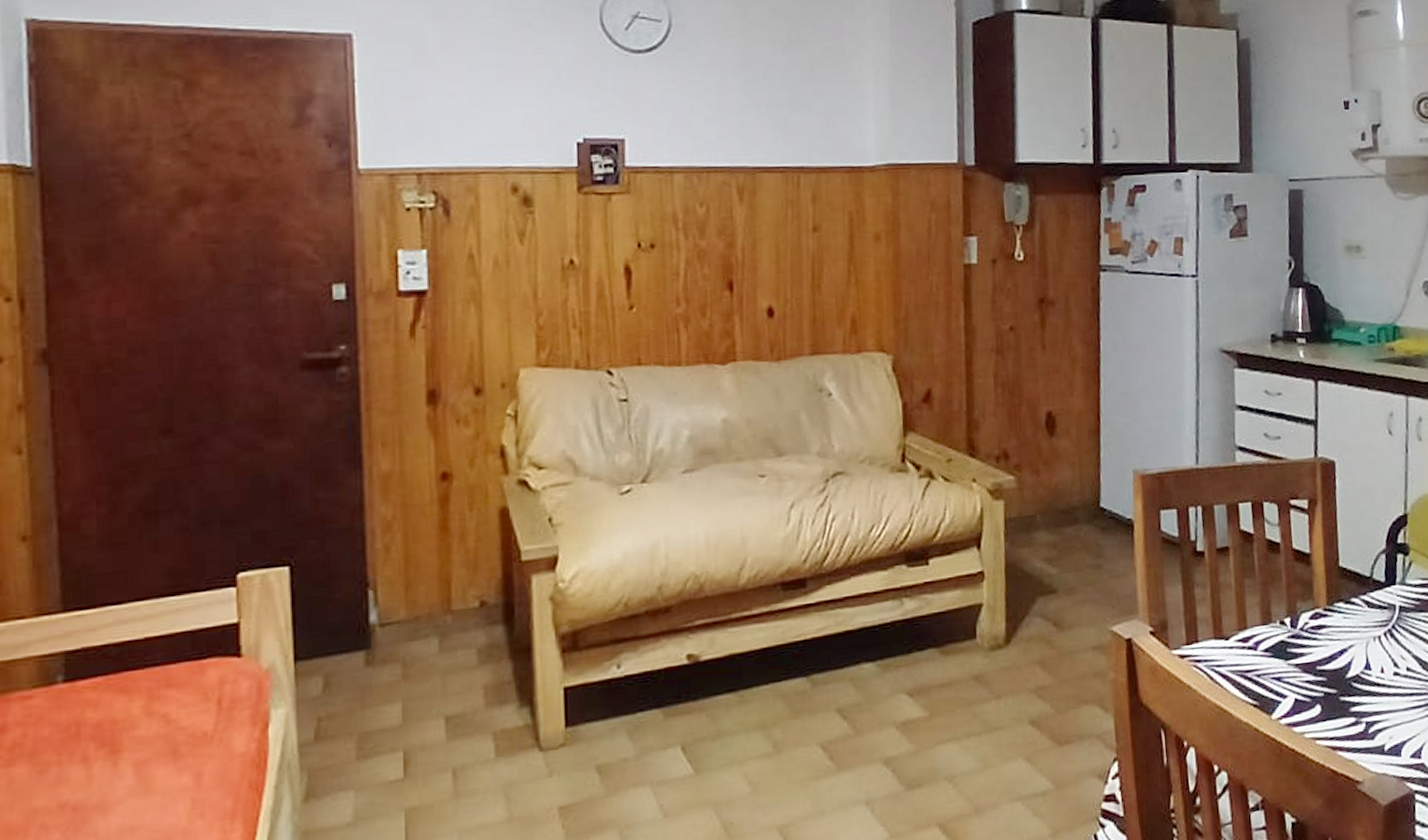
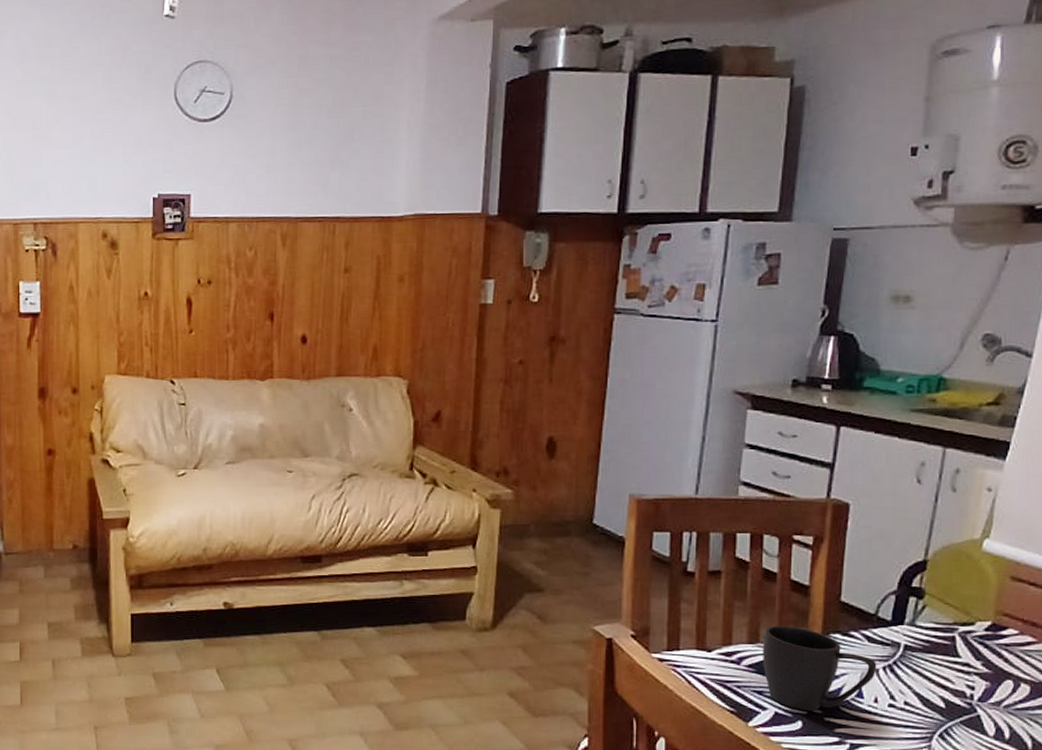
mug: none [1275,599,1379,693] -> present [762,625,877,711]

